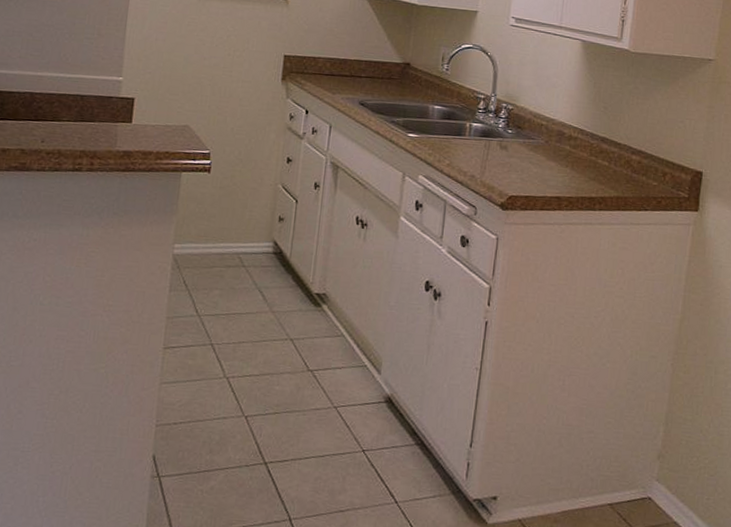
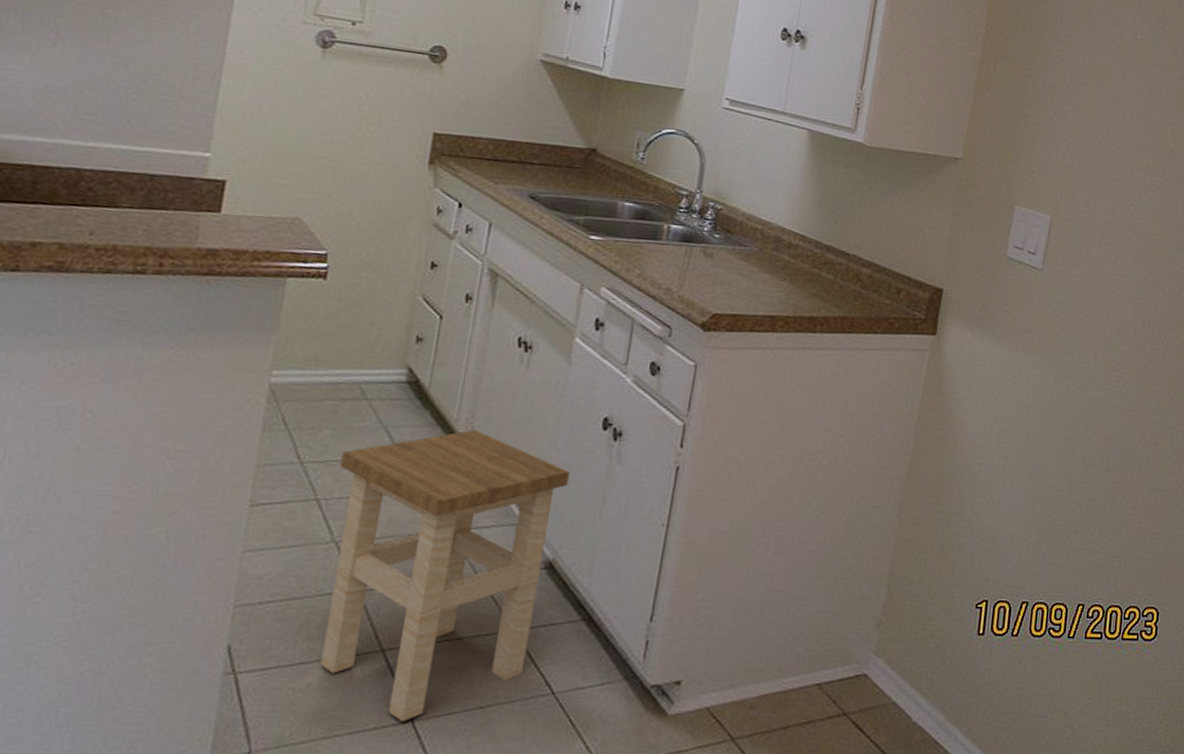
stool: none [220,290,401,520] -> present [320,429,570,722]

